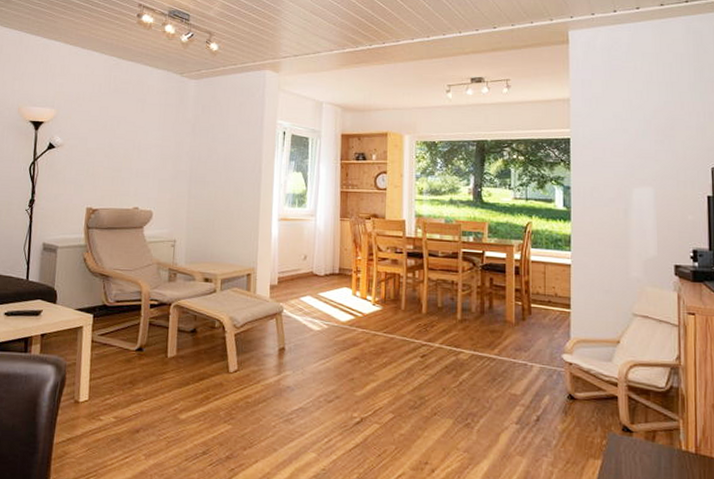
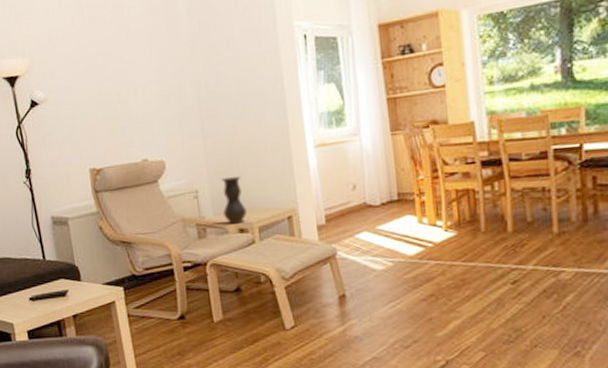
vase: none [194,234,214,274] -> present [221,176,247,224]

